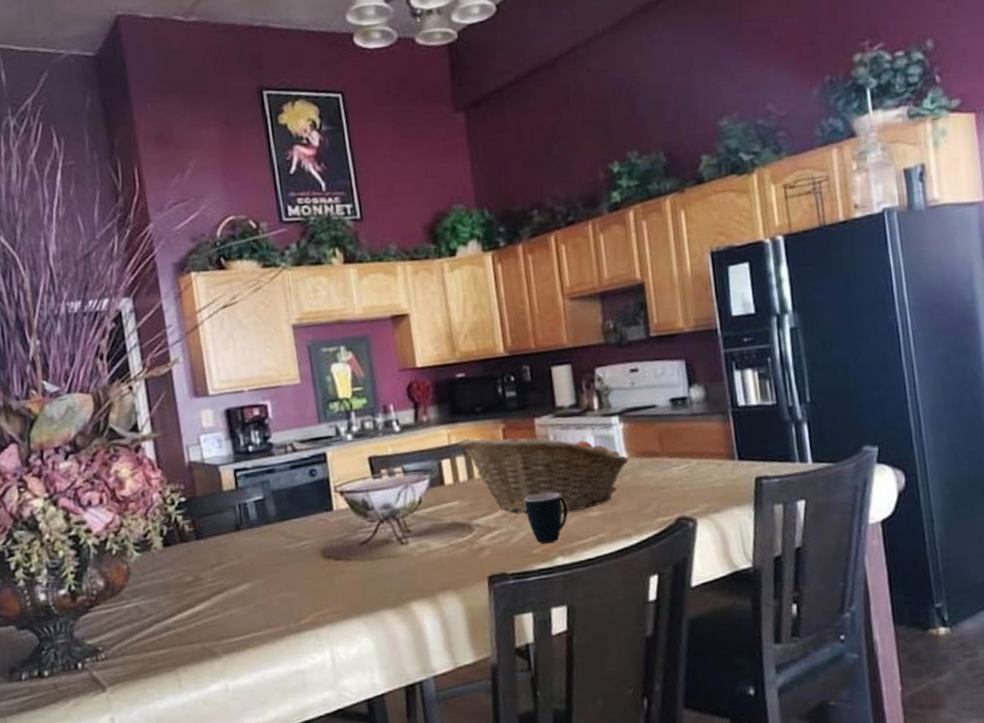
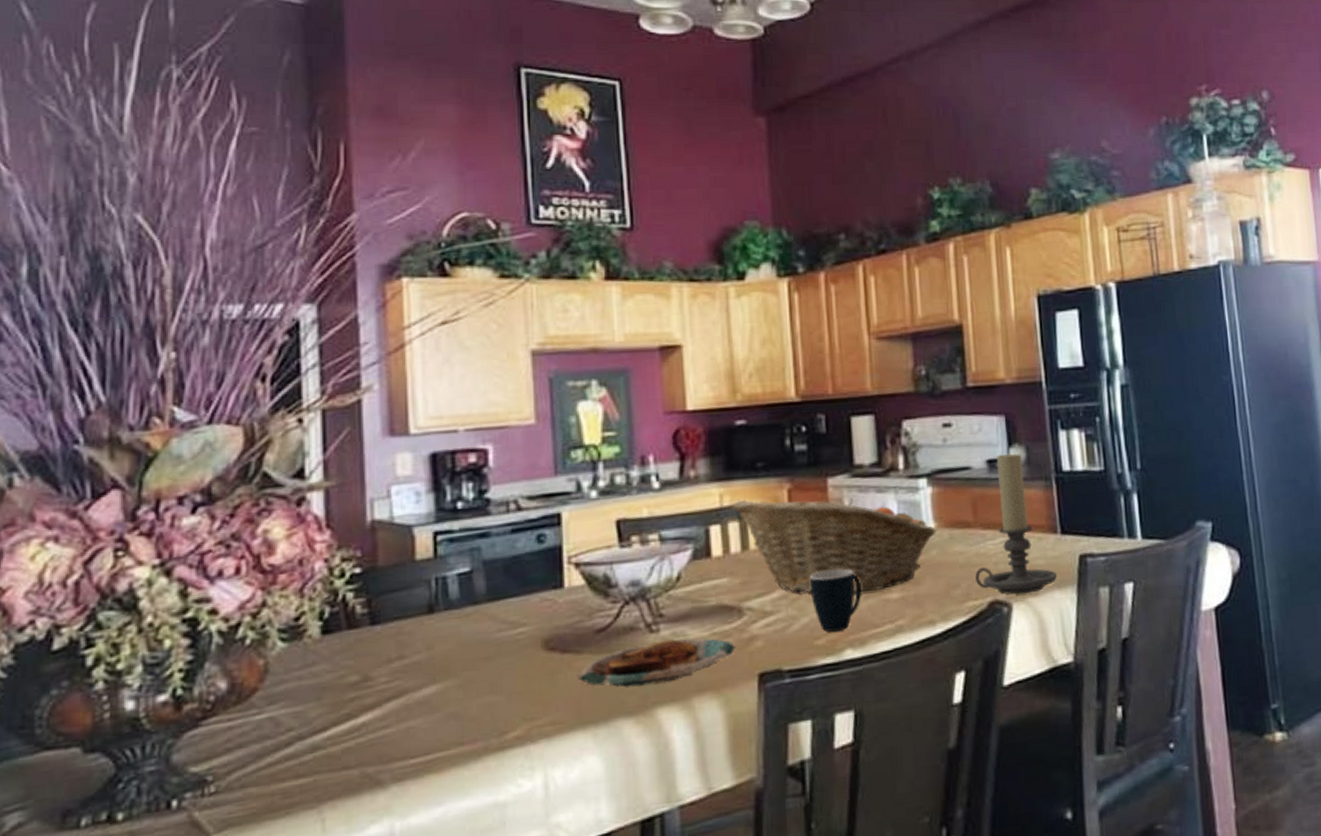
plate: none [349,548,469,587] -> present [577,638,736,688]
candle holder: none [664,391,736,512] -> present [975,452,1057,595]

